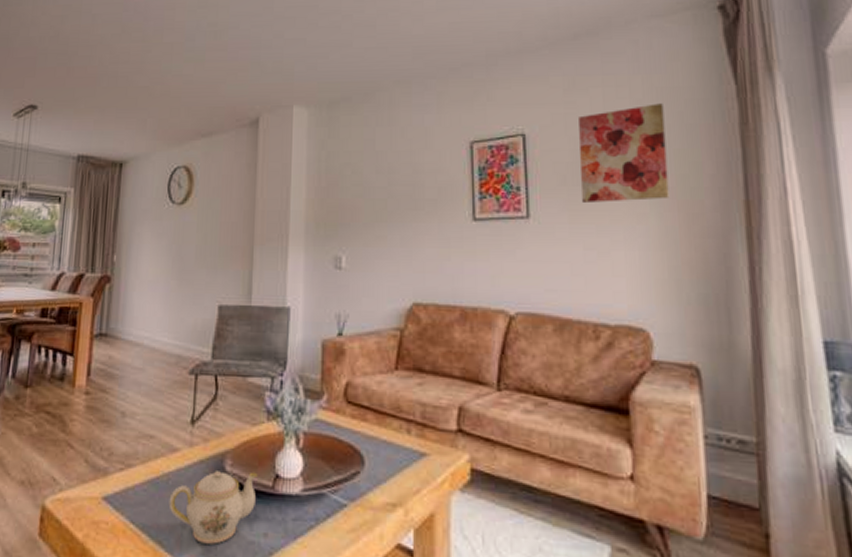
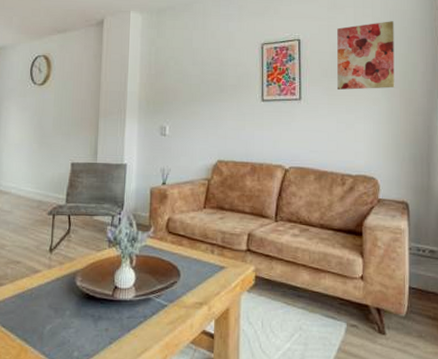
teapot: present [168,471,258,544] -> none [32,285,101,339]

